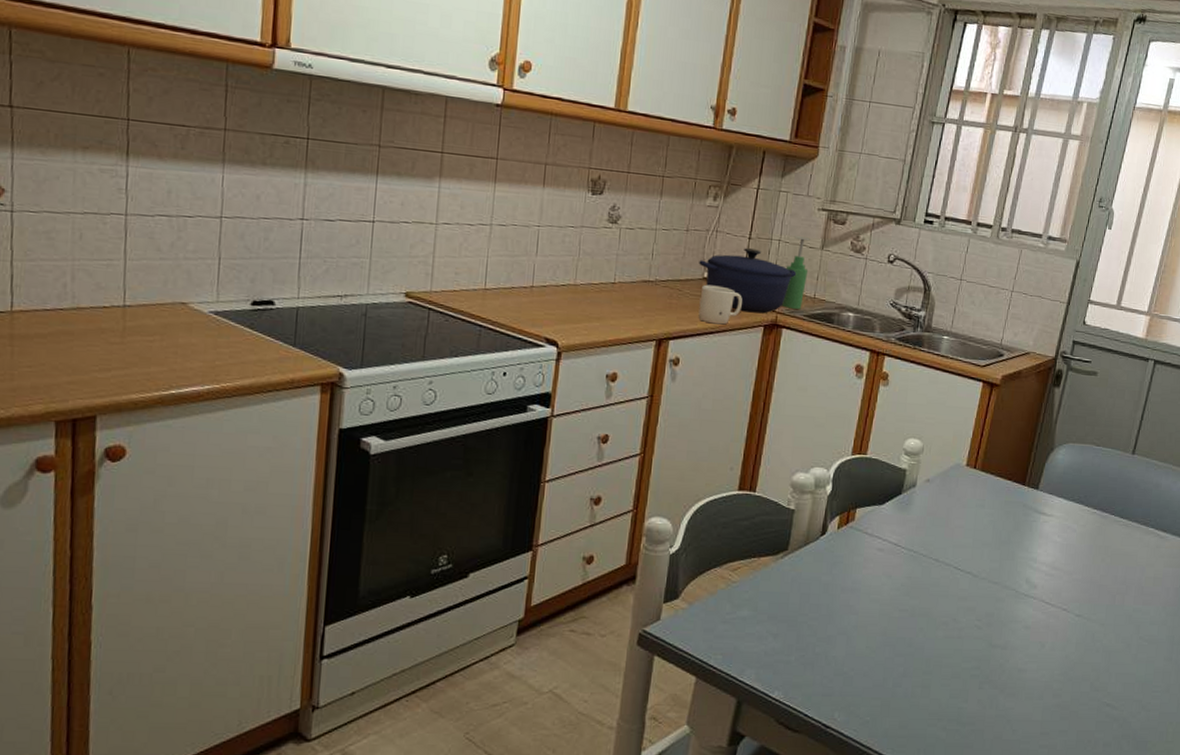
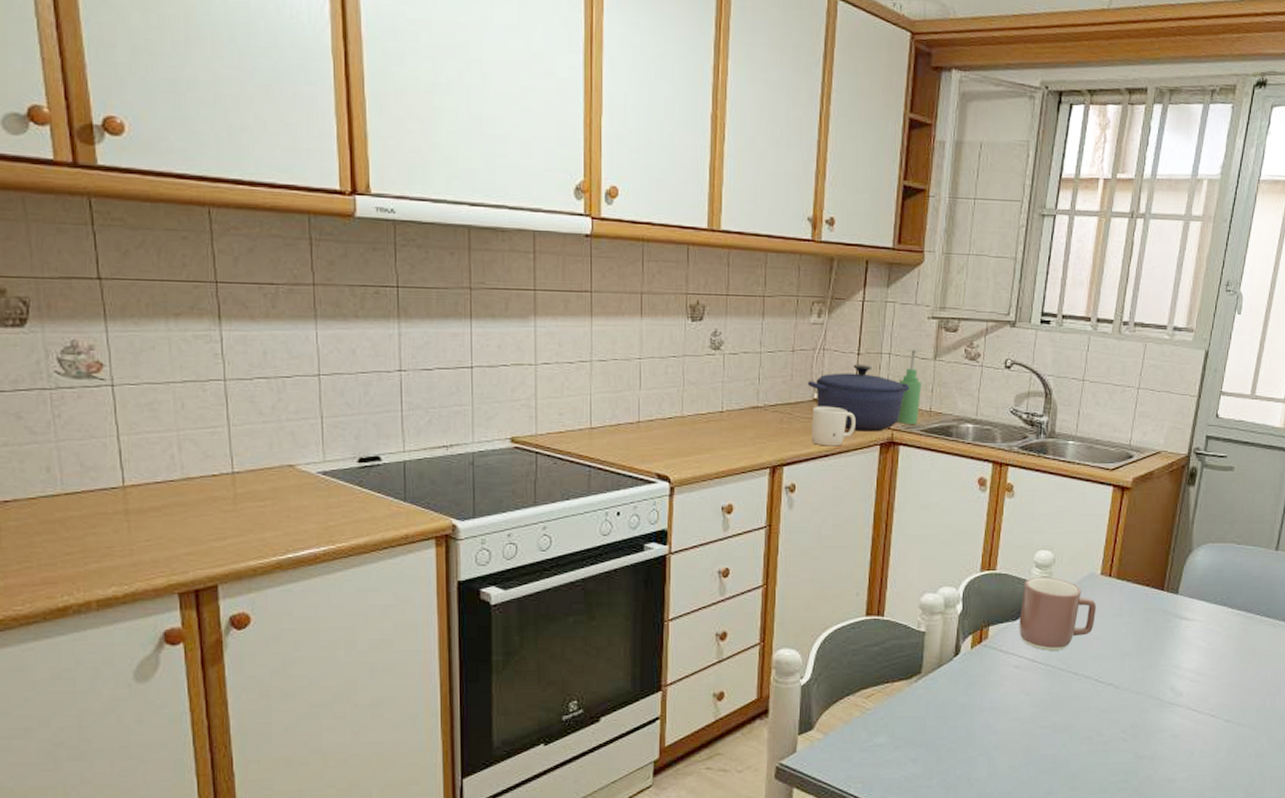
mug: none [884,464,960,537] -> present [1019,577,1096,651]

